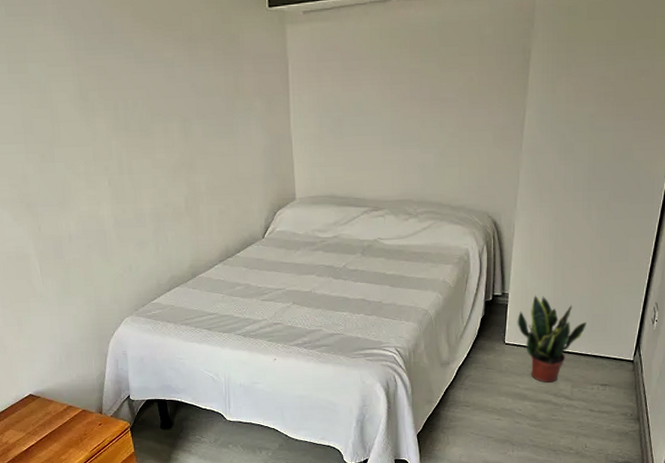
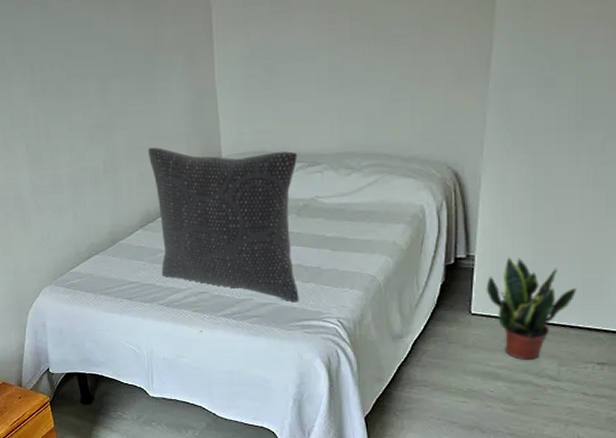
pillow: none [227,187,363,333] -> present [147,147,299,302]

